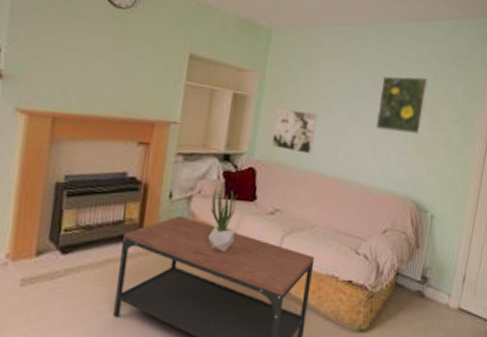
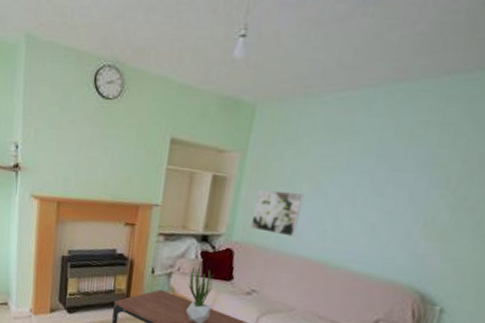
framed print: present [375,76,428,135] -> none [375,146,456,217]

